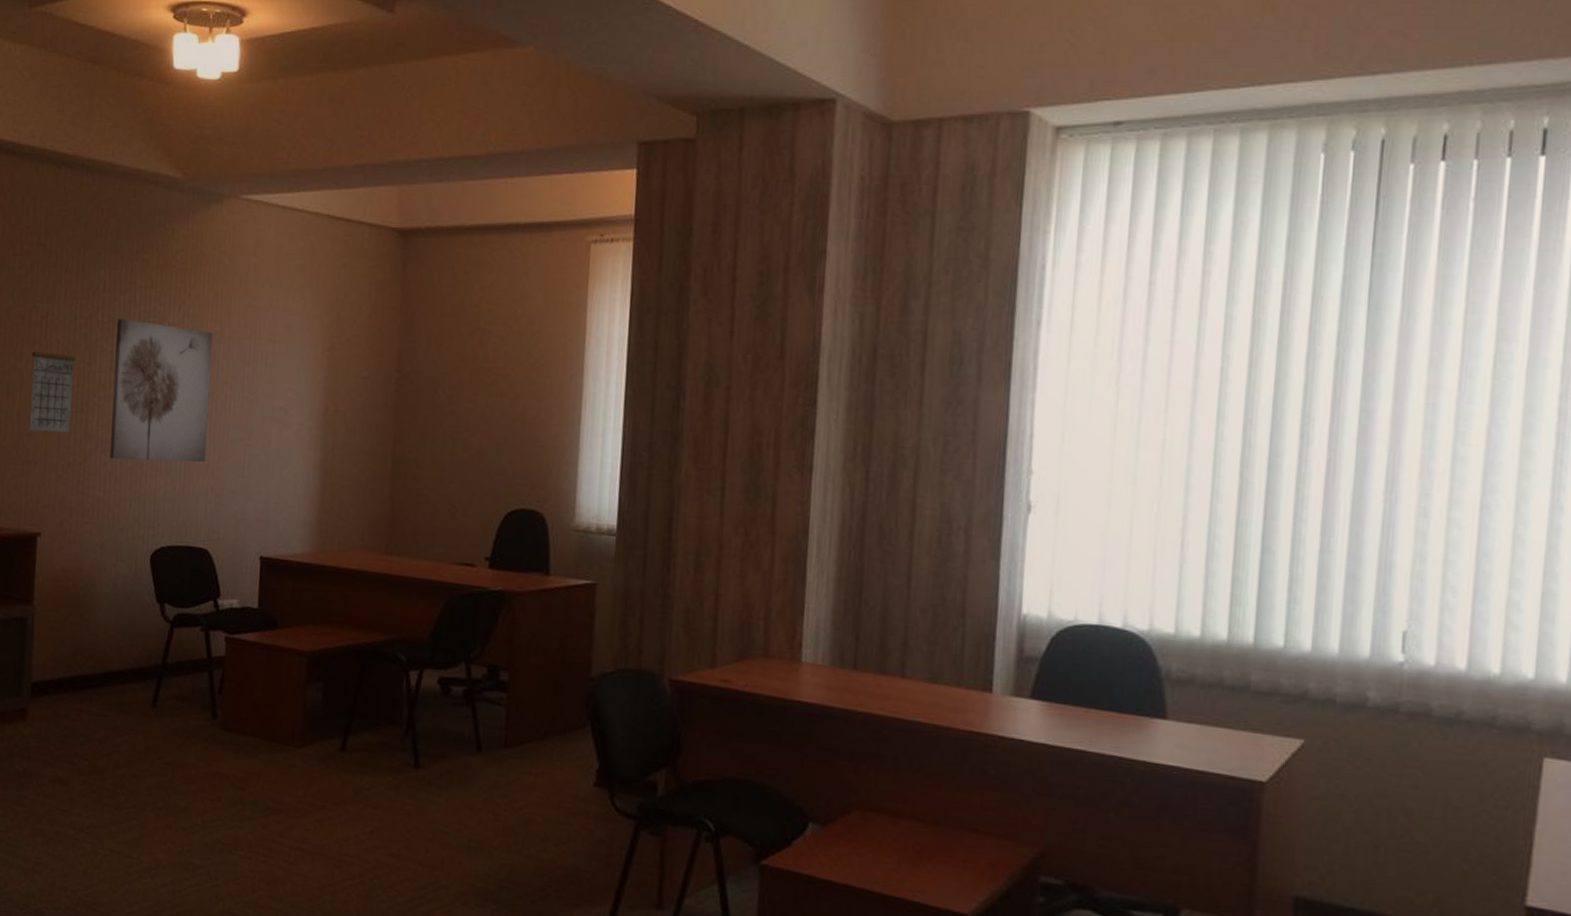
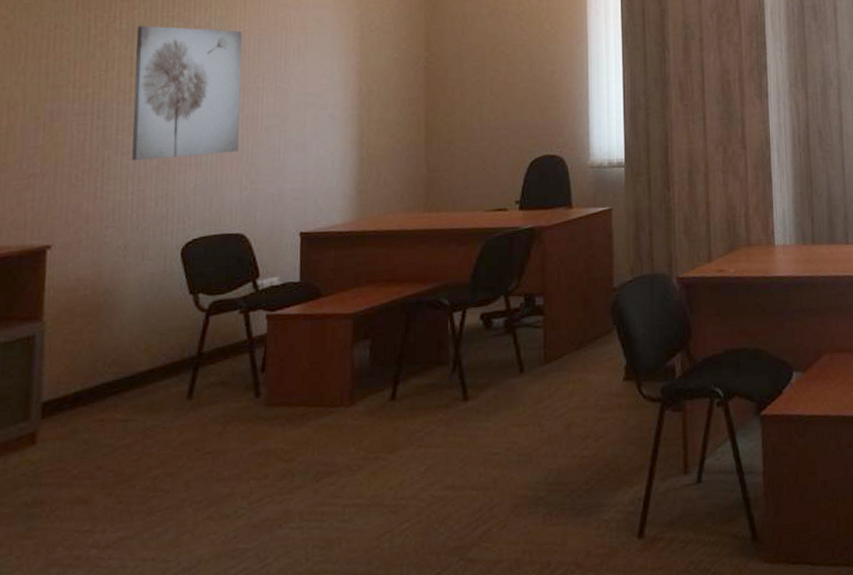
calendar: present [29,336,76,433] -> none [35,48,90,144]

